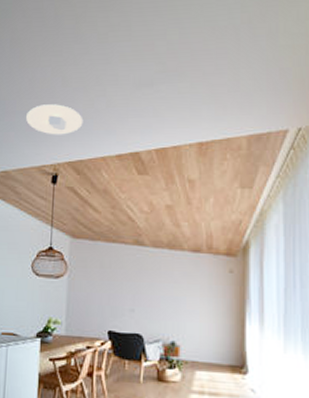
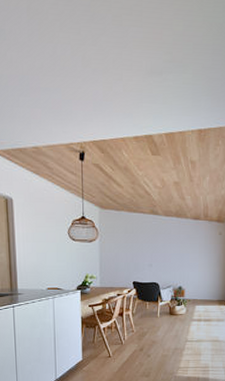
recessed light: present [26,104,84,135] -> none [51,83,104,115]

